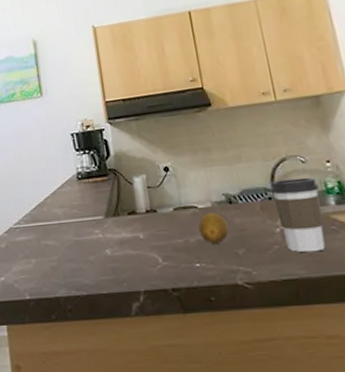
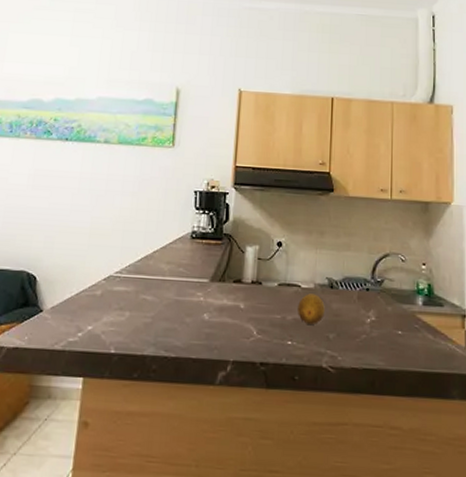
coffee cup: present [270,177,326,253] -> none [369,273,412,347]

